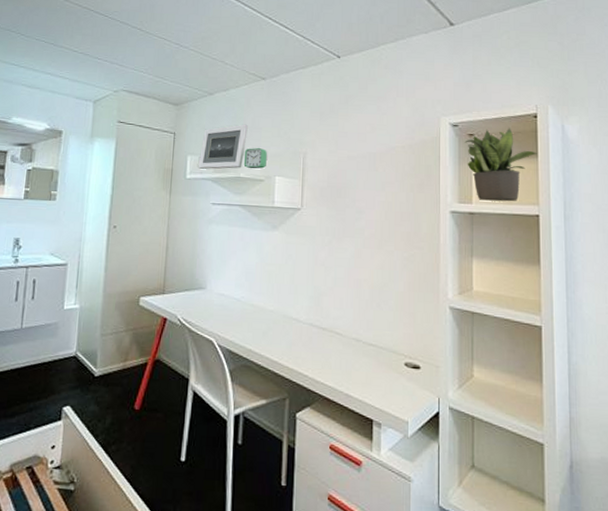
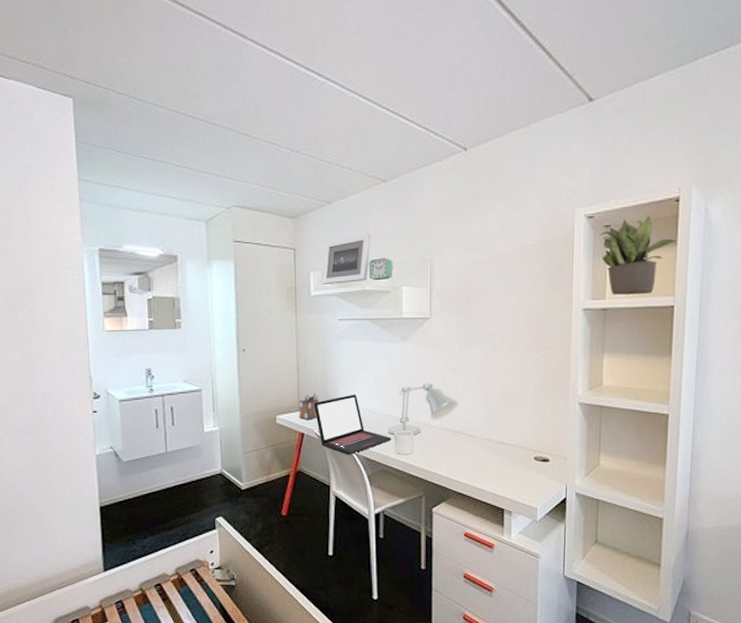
desk organizer: none [163,276,185,305] -> present [299,393,318,421]
laptop: none [179,280,257,346] -> present [313,394,392,455]
desk lamp: none [254,274,327,330] -> present [388,383,459,436]
mug: none [259,322,280,350] -> present [393,430,414,455]

